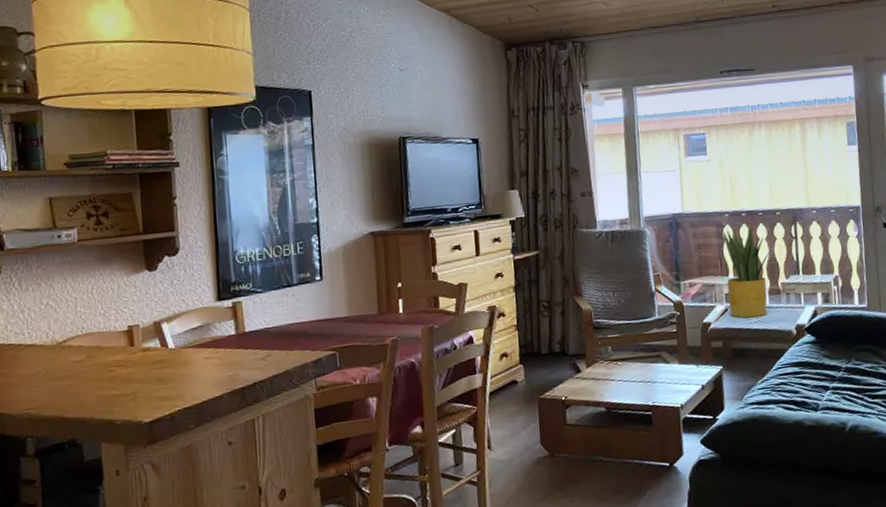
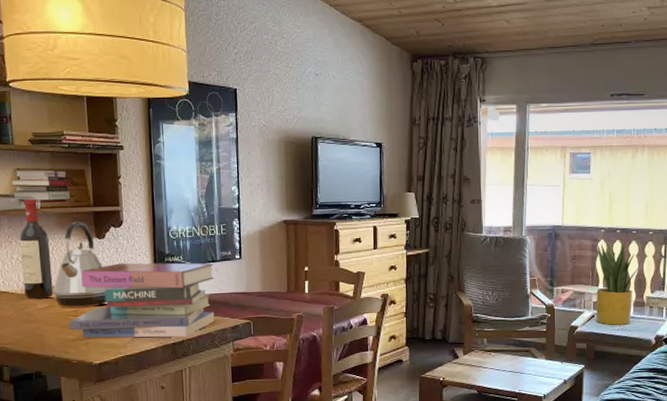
books: none [41,195,116,238] -> present [11,170,71,204]
wine bottle: none [50,231,93,351] -> present [19,199,54,299]
kettle: none [91,252,165,358] -> present [52,221,111,308]
books: none [112,288,292,391] -> present [69,262,214,338]

